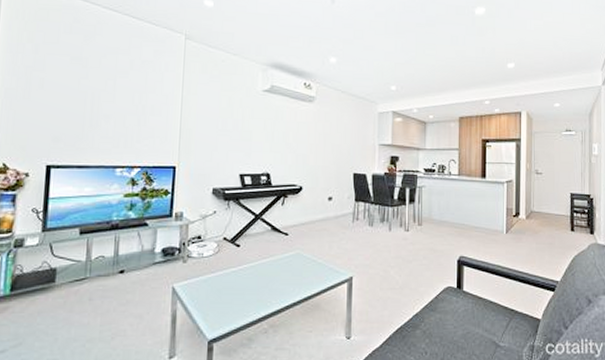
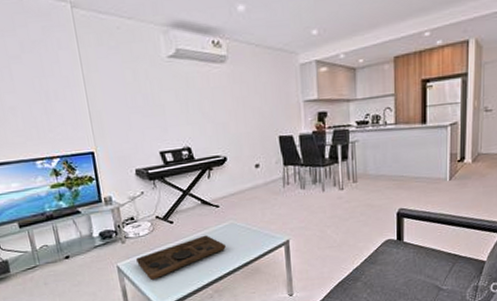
decorative tray: none [194,262,289,306] -> present [136,235,226,280]

